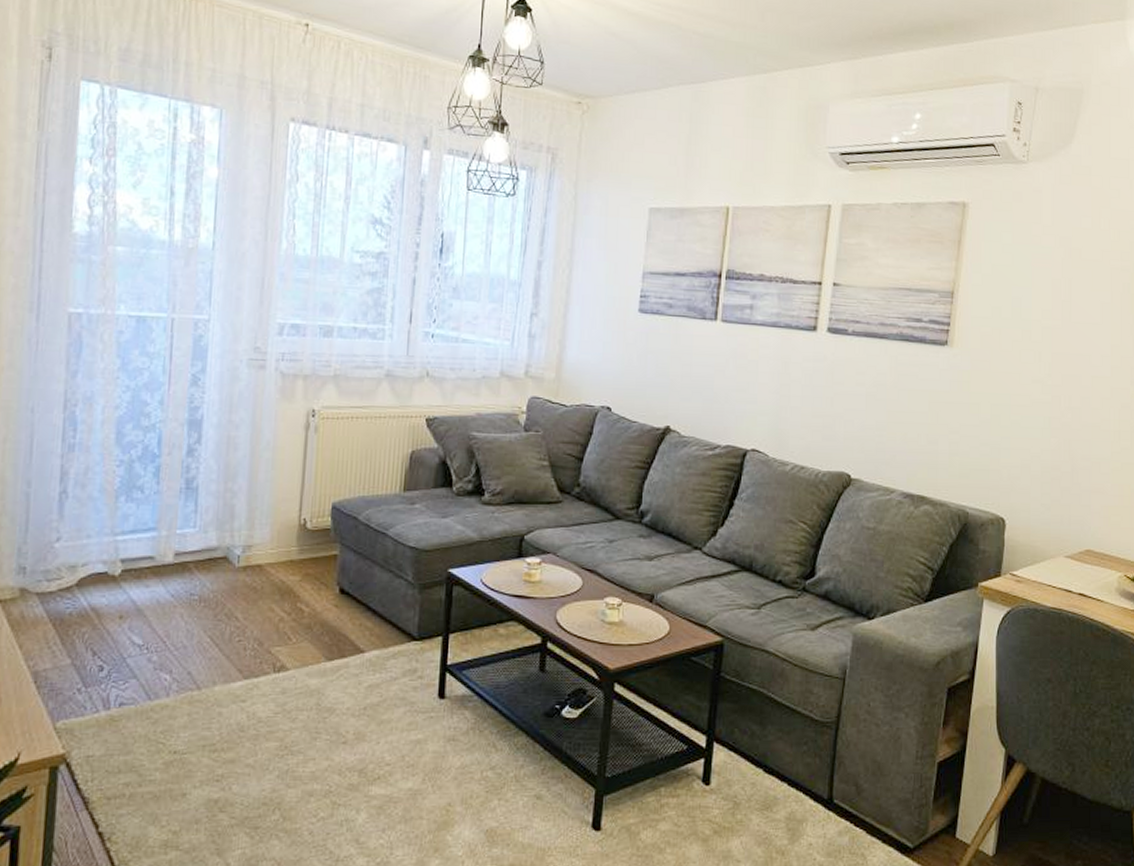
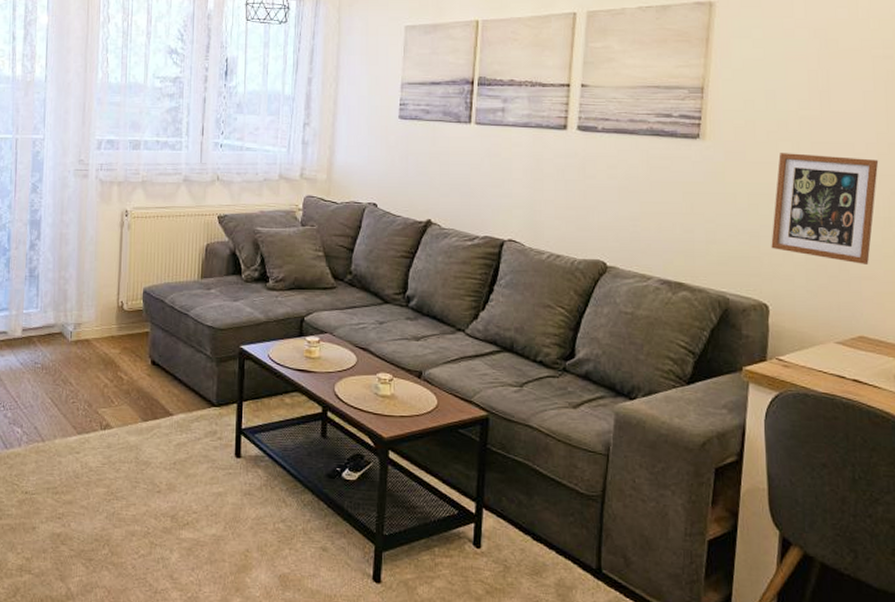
picture frame: none [1010,363,1112,478] -> present [771,153,879,264]

